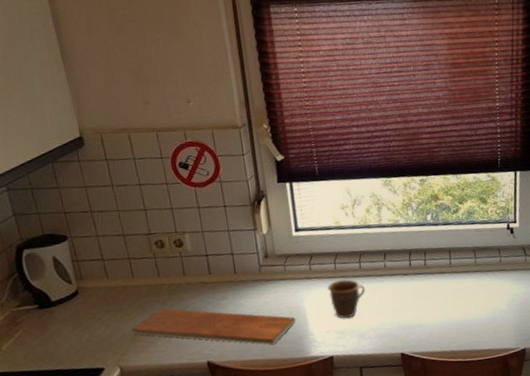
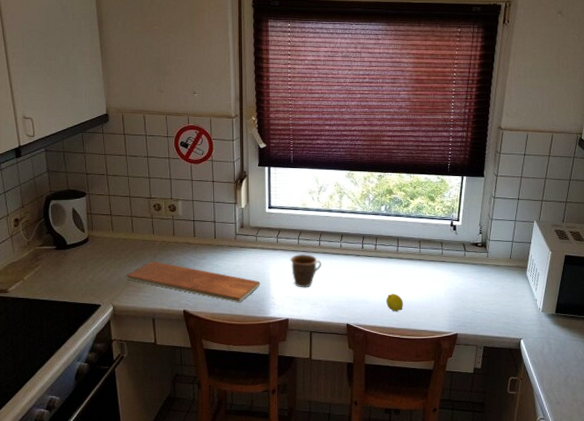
fruit: none [443,312,463,333] -> present [386,293,404,311]

